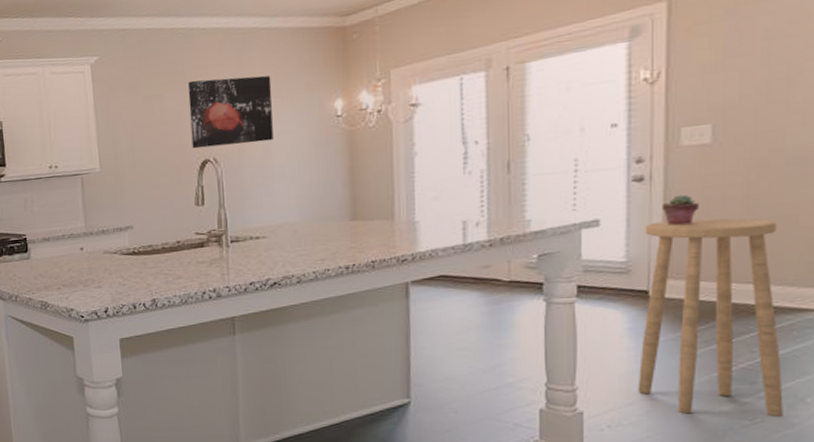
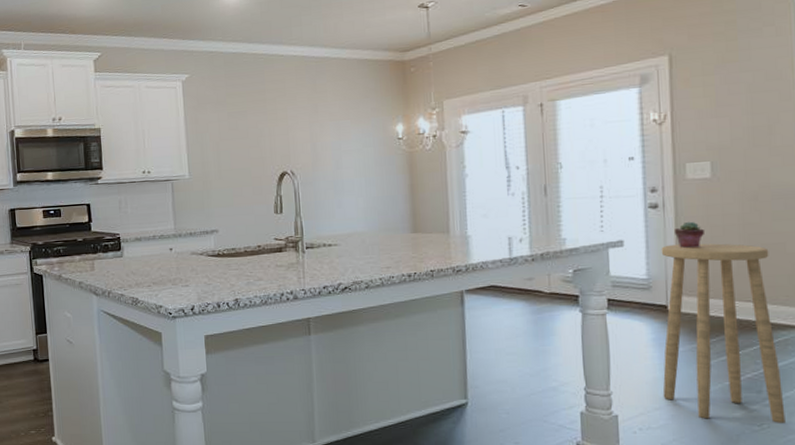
wall art: present [187,75,273,149] -> none [268,99,343,162]

